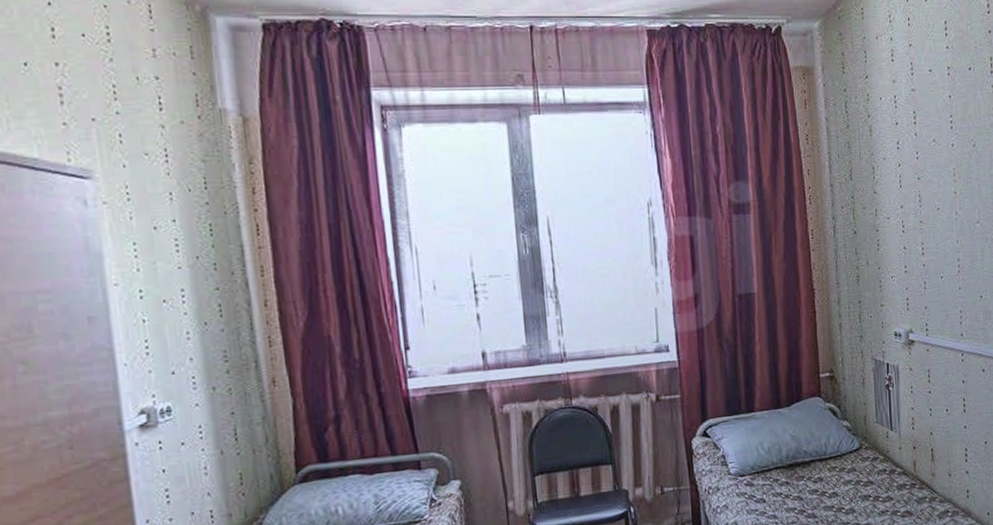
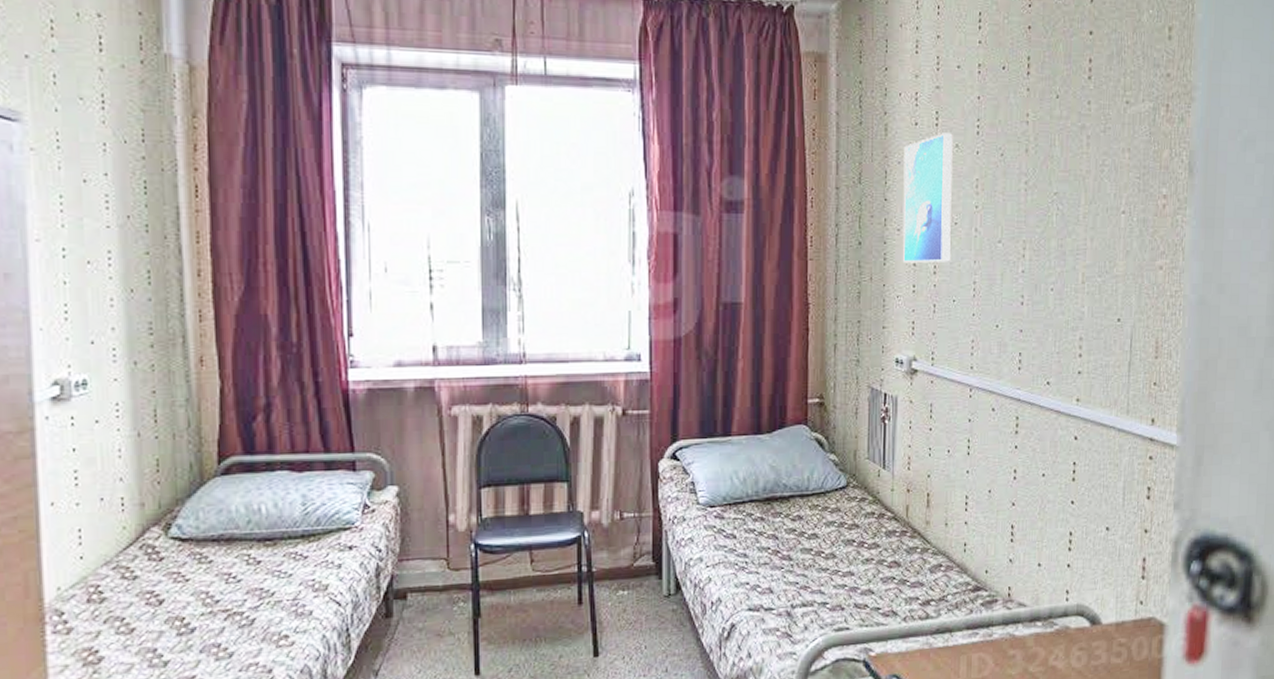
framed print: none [888,129,937,248] -> present [902,133,954,264]

